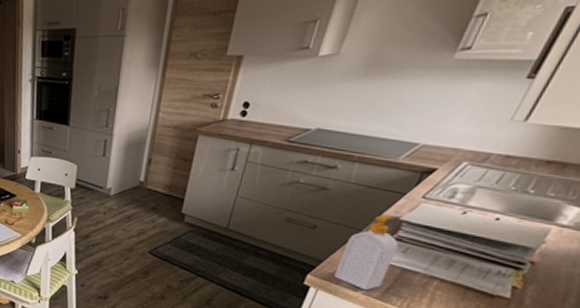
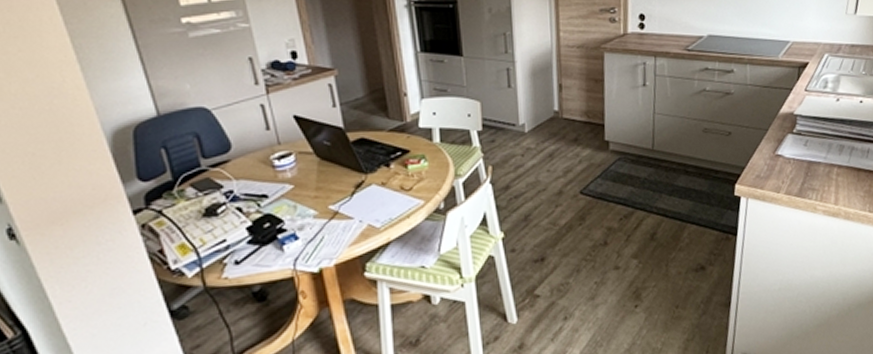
soap bottle: present [334,214,399,291] -> none [757,111,800,190]

